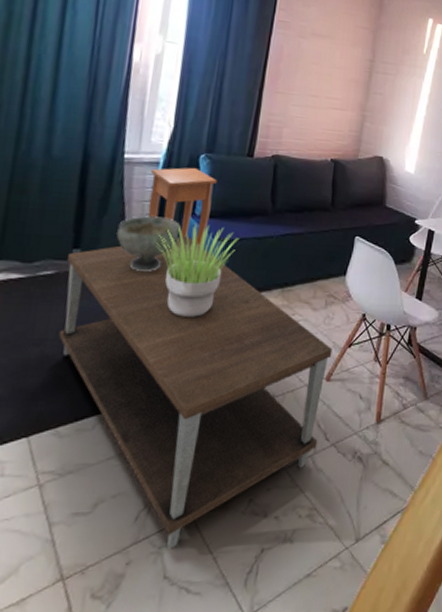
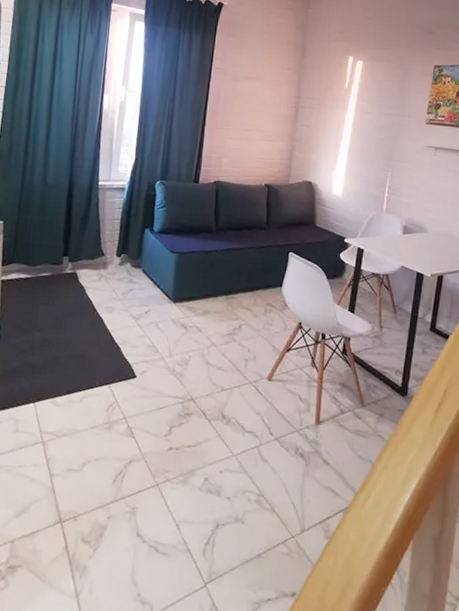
coffee table: present [58,236,333,550] -> none [54,248,273,512]
decorative bowl: present [115,216,180,273] -> none [94,231,142,277]
side table: present [148,167,217,246] -> none [117,192,170,257]
potted plant: present [153,224,240,317] -> none [122,238,190,316]

